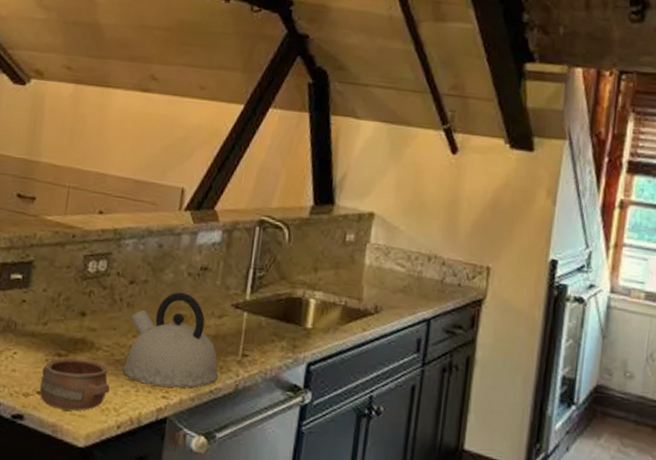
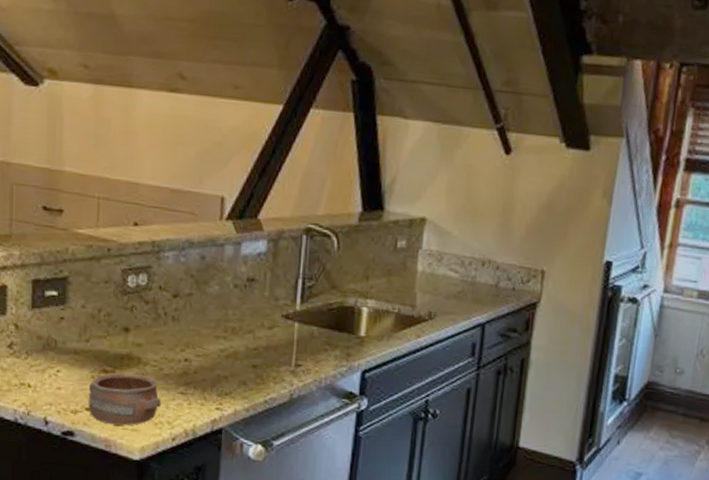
kettle: present [123,292,219,388] -> none [173,304,272,400]

